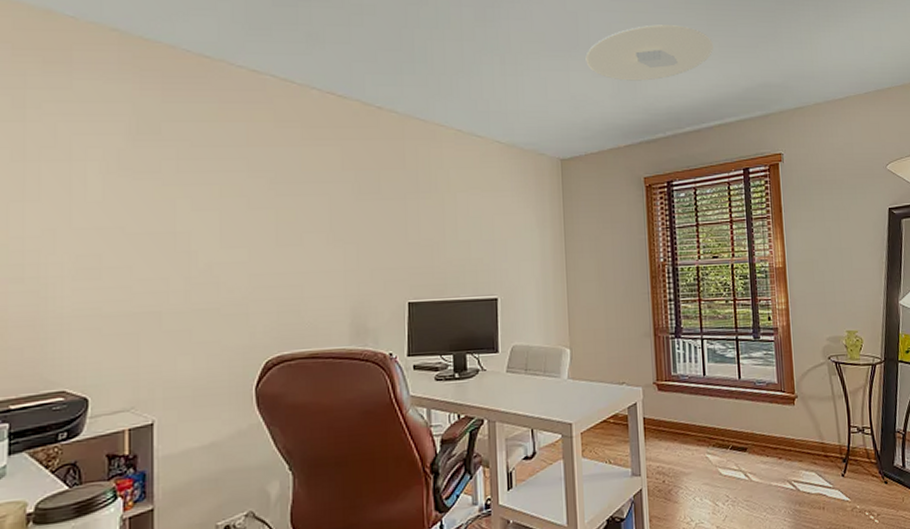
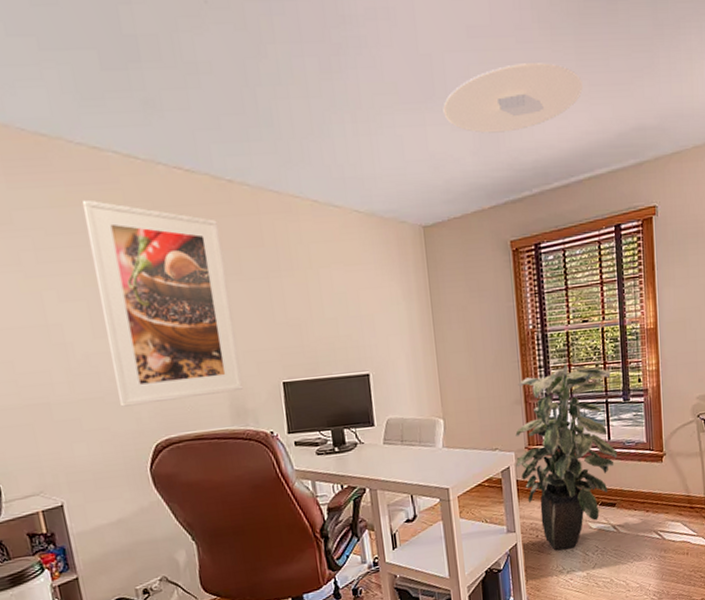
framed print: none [232,116,368,320] -> present [81,199,243,407]
indoor plant: none [642,292,749,499] -> present [515,358,618,551]

